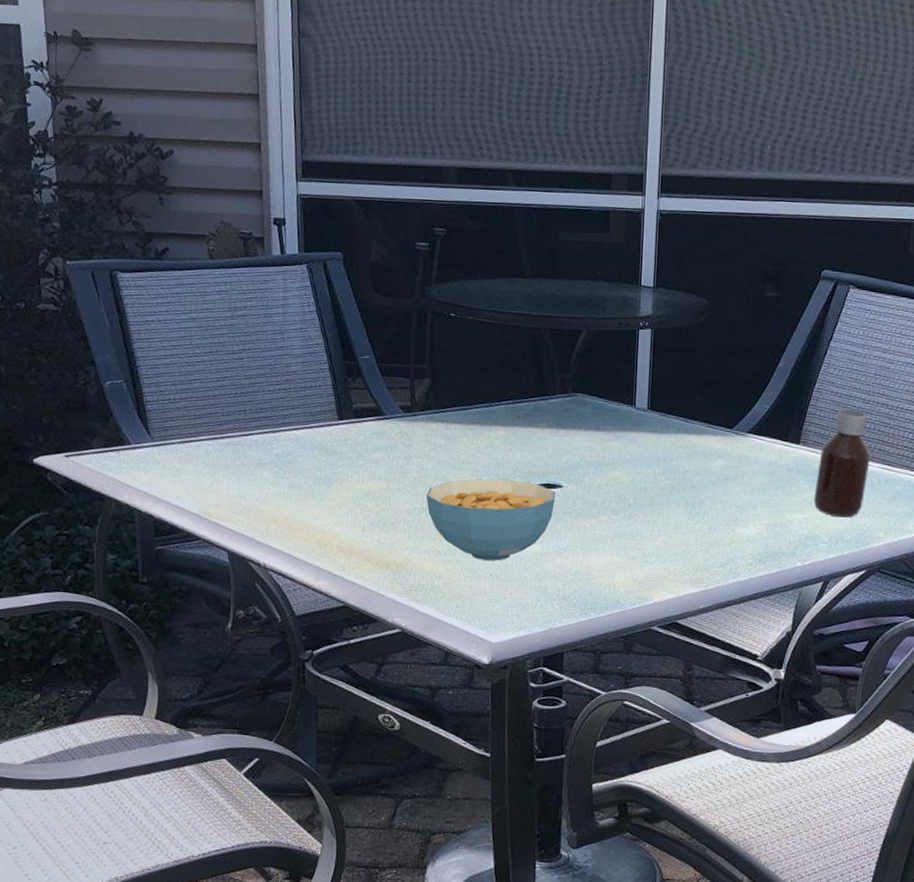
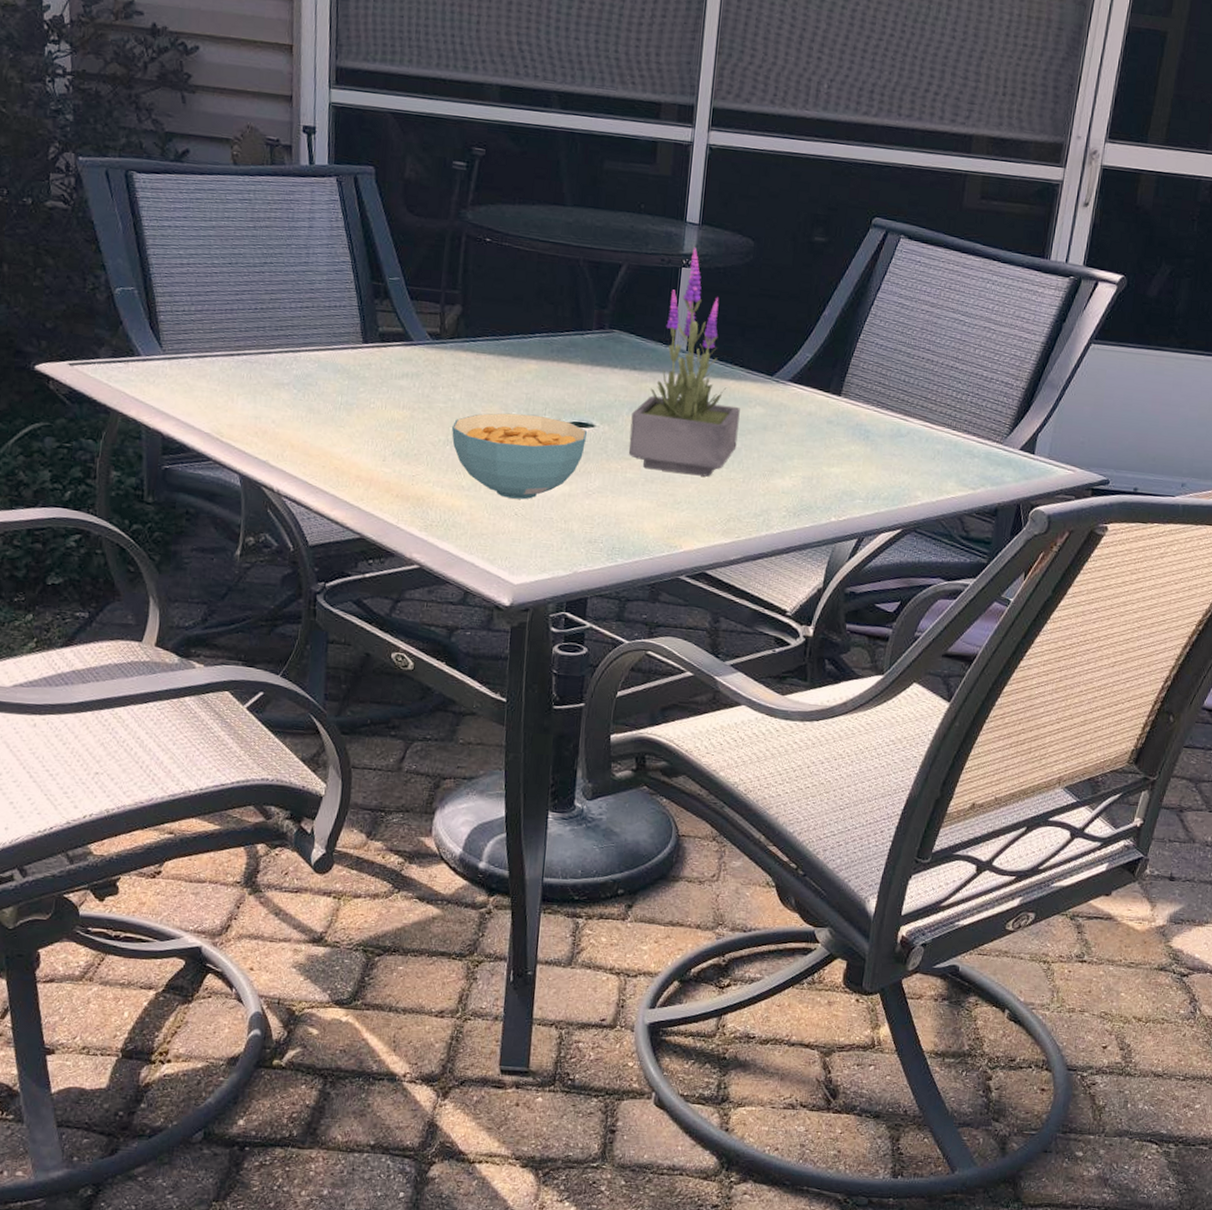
potted plant: none [596,309,702,530] -> present [628,247,740,477]
bottle: present [813,409,871,518] -> none [852,362,913,474]

